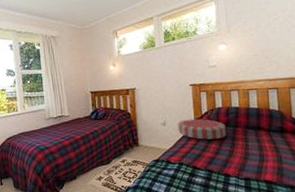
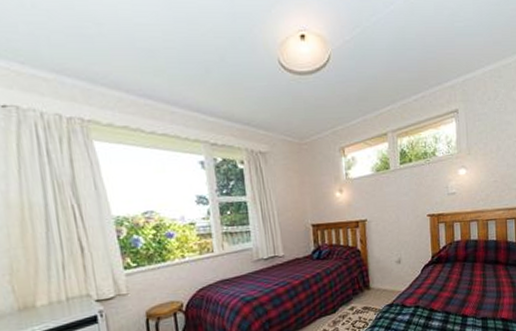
cushion: present [177,118,226,140] -> none [414,254,465,278]

